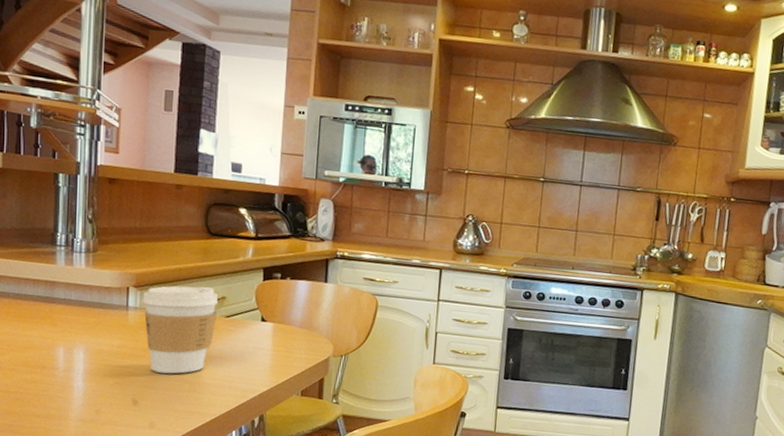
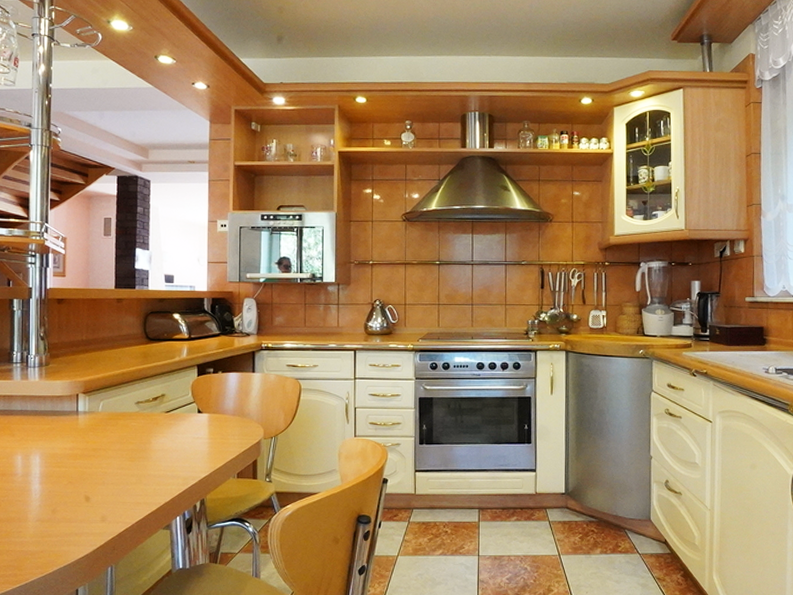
coffee cup: present [142,285,219,374] -> none [91,386,159,469]

